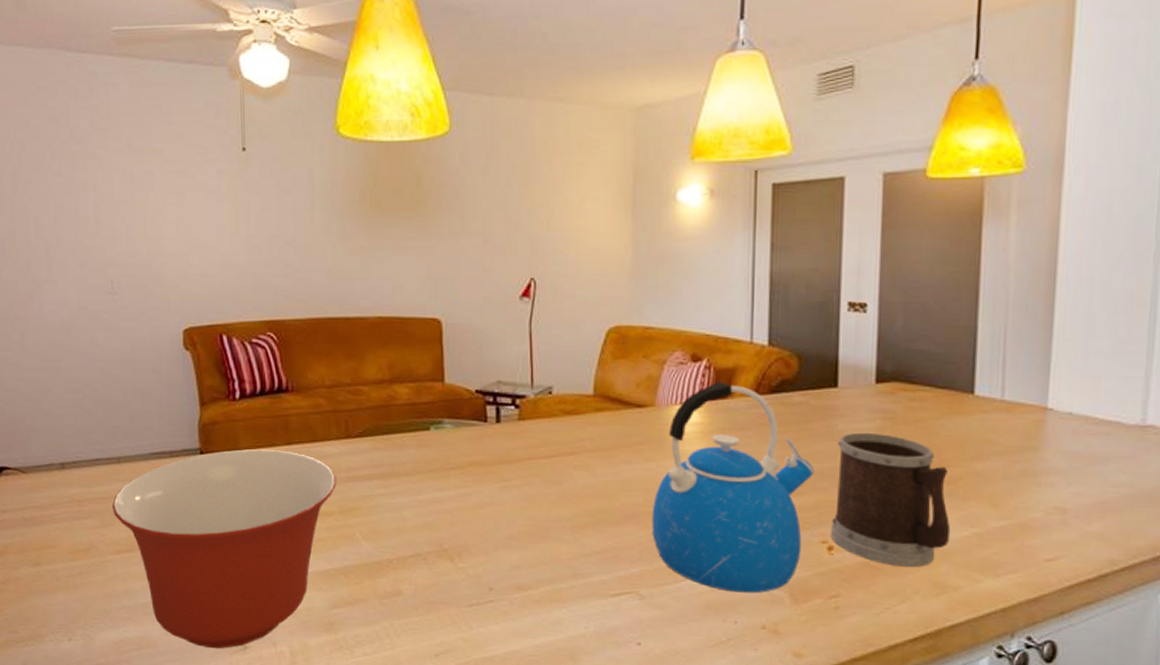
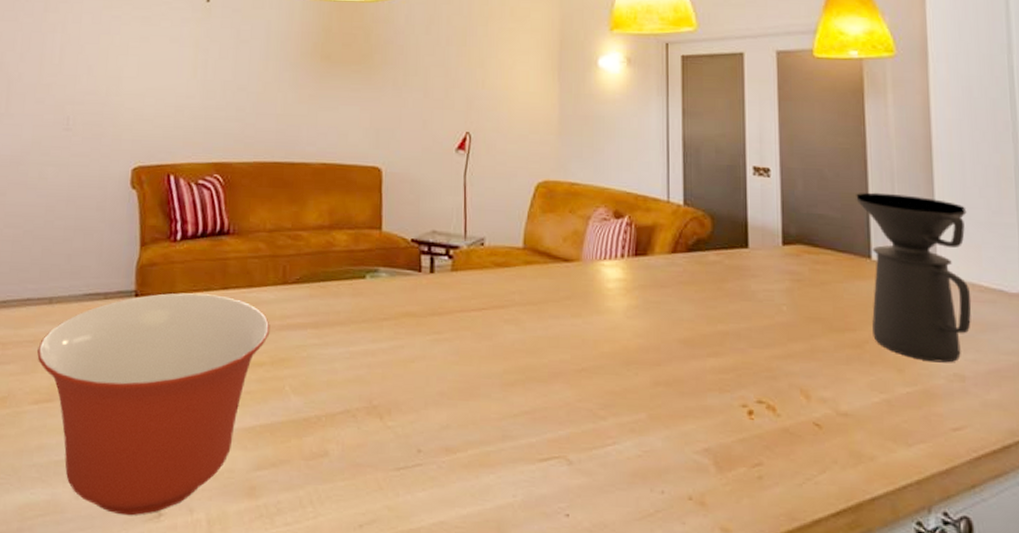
kettle: present [651,382,815,593] -> none [579,239,732,460]
mug: present [831,432,951,568] -> none [750,293,862,435]
coffee maker: none [963,324,1089,496] -> present [856,192,972,363]

